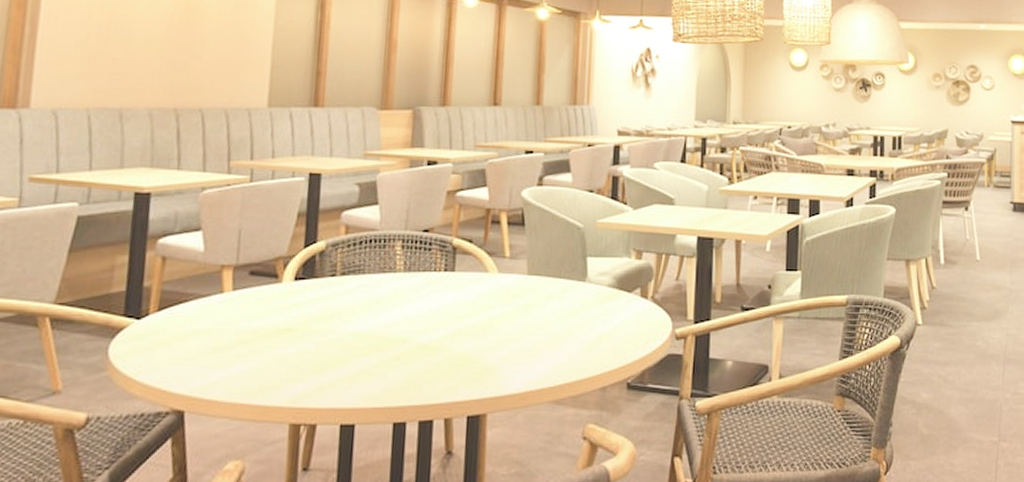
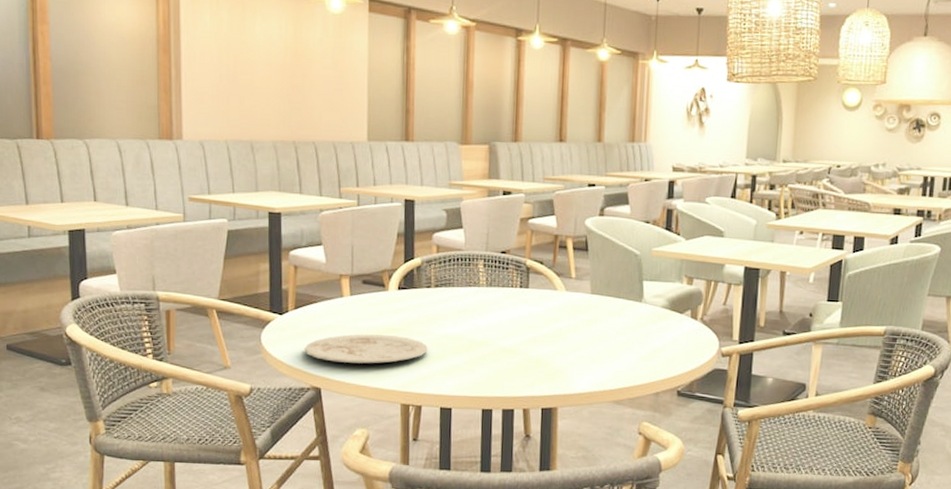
plate: none [165,338,328,376] -> present [304,334,428,364]

